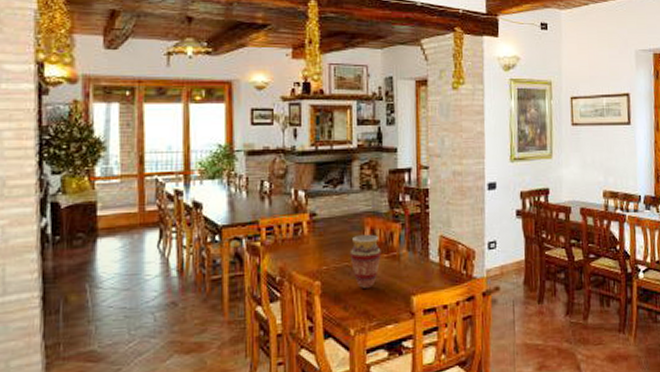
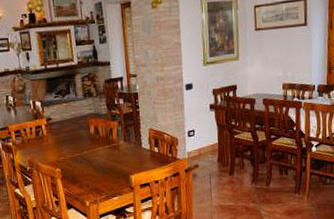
vase: present [350,234,381,288] -> none [80,131,105,172]

